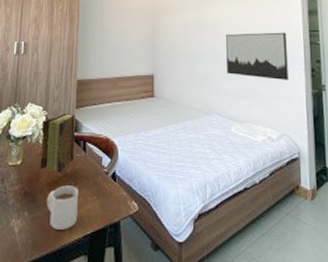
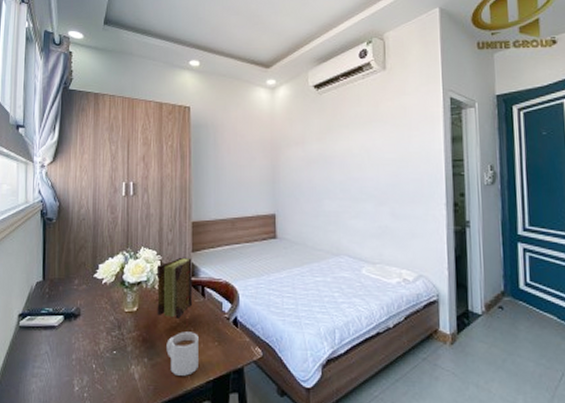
wall art: present [226,32,289,81] -> none [356,163,427,218]

